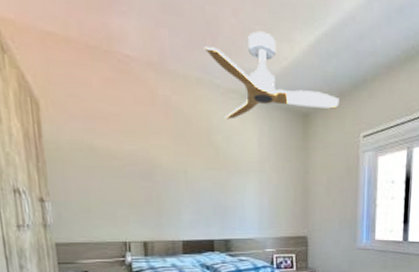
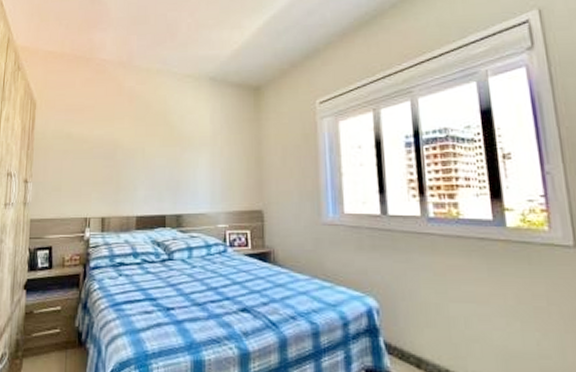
ceiling fan: present [204,31,339,120] -> none [164,24,291,100]

